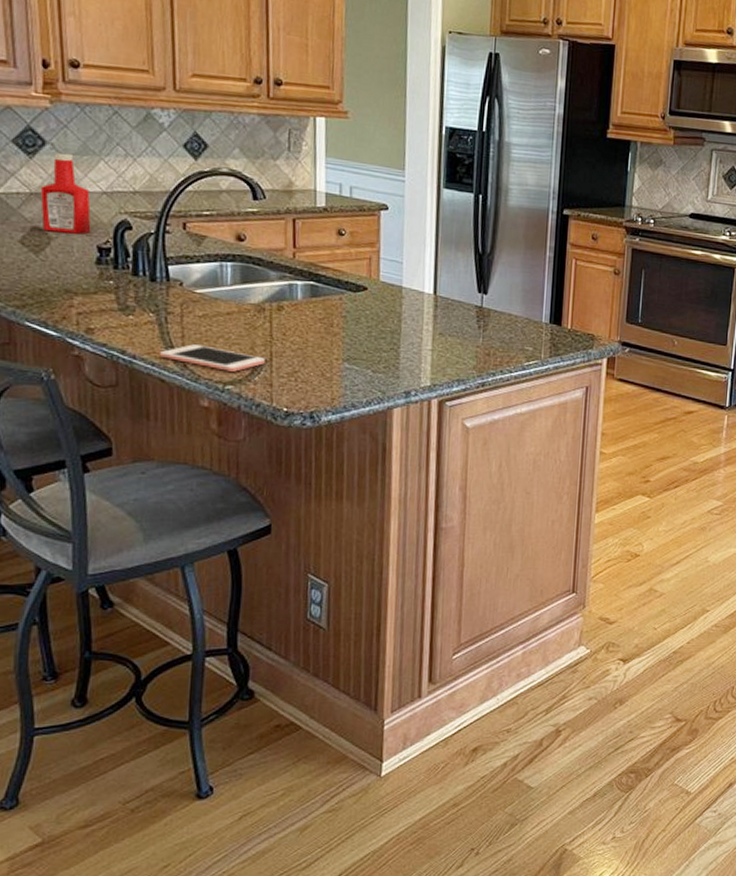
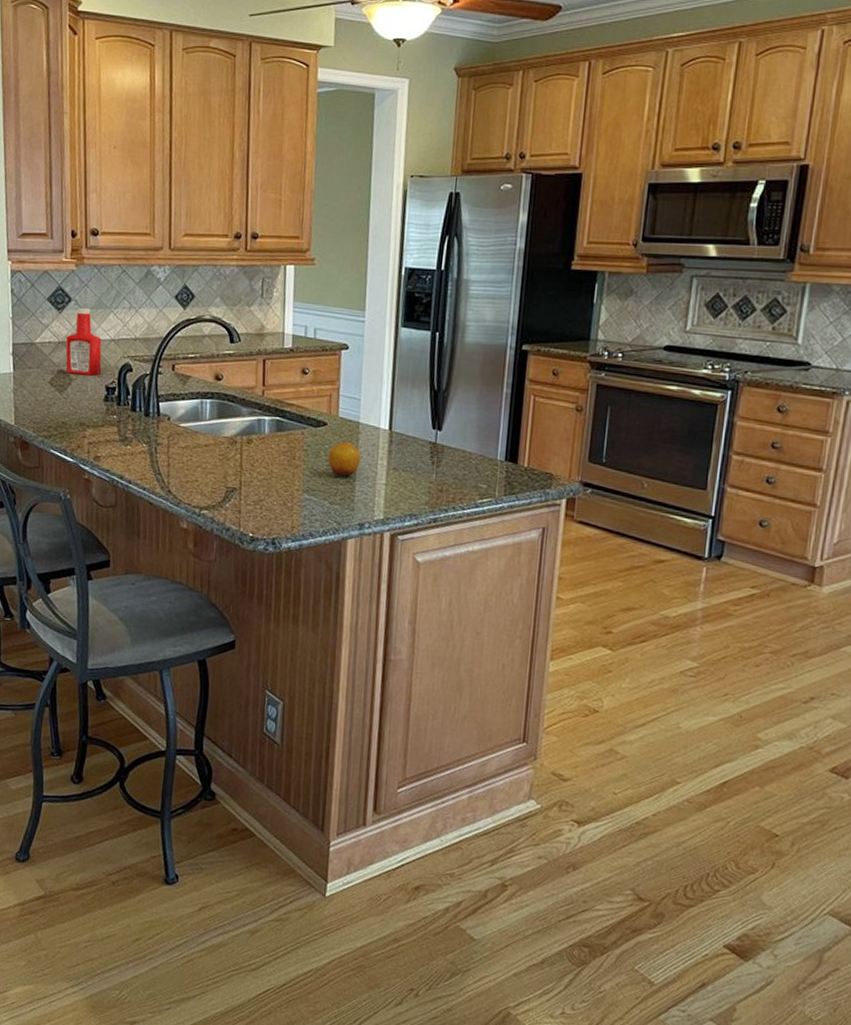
cell phone: present [160,344,265,372] -> none [150,472,235,498]
fruit: none [369,306,405,344] -> present [328,441,361,477]

